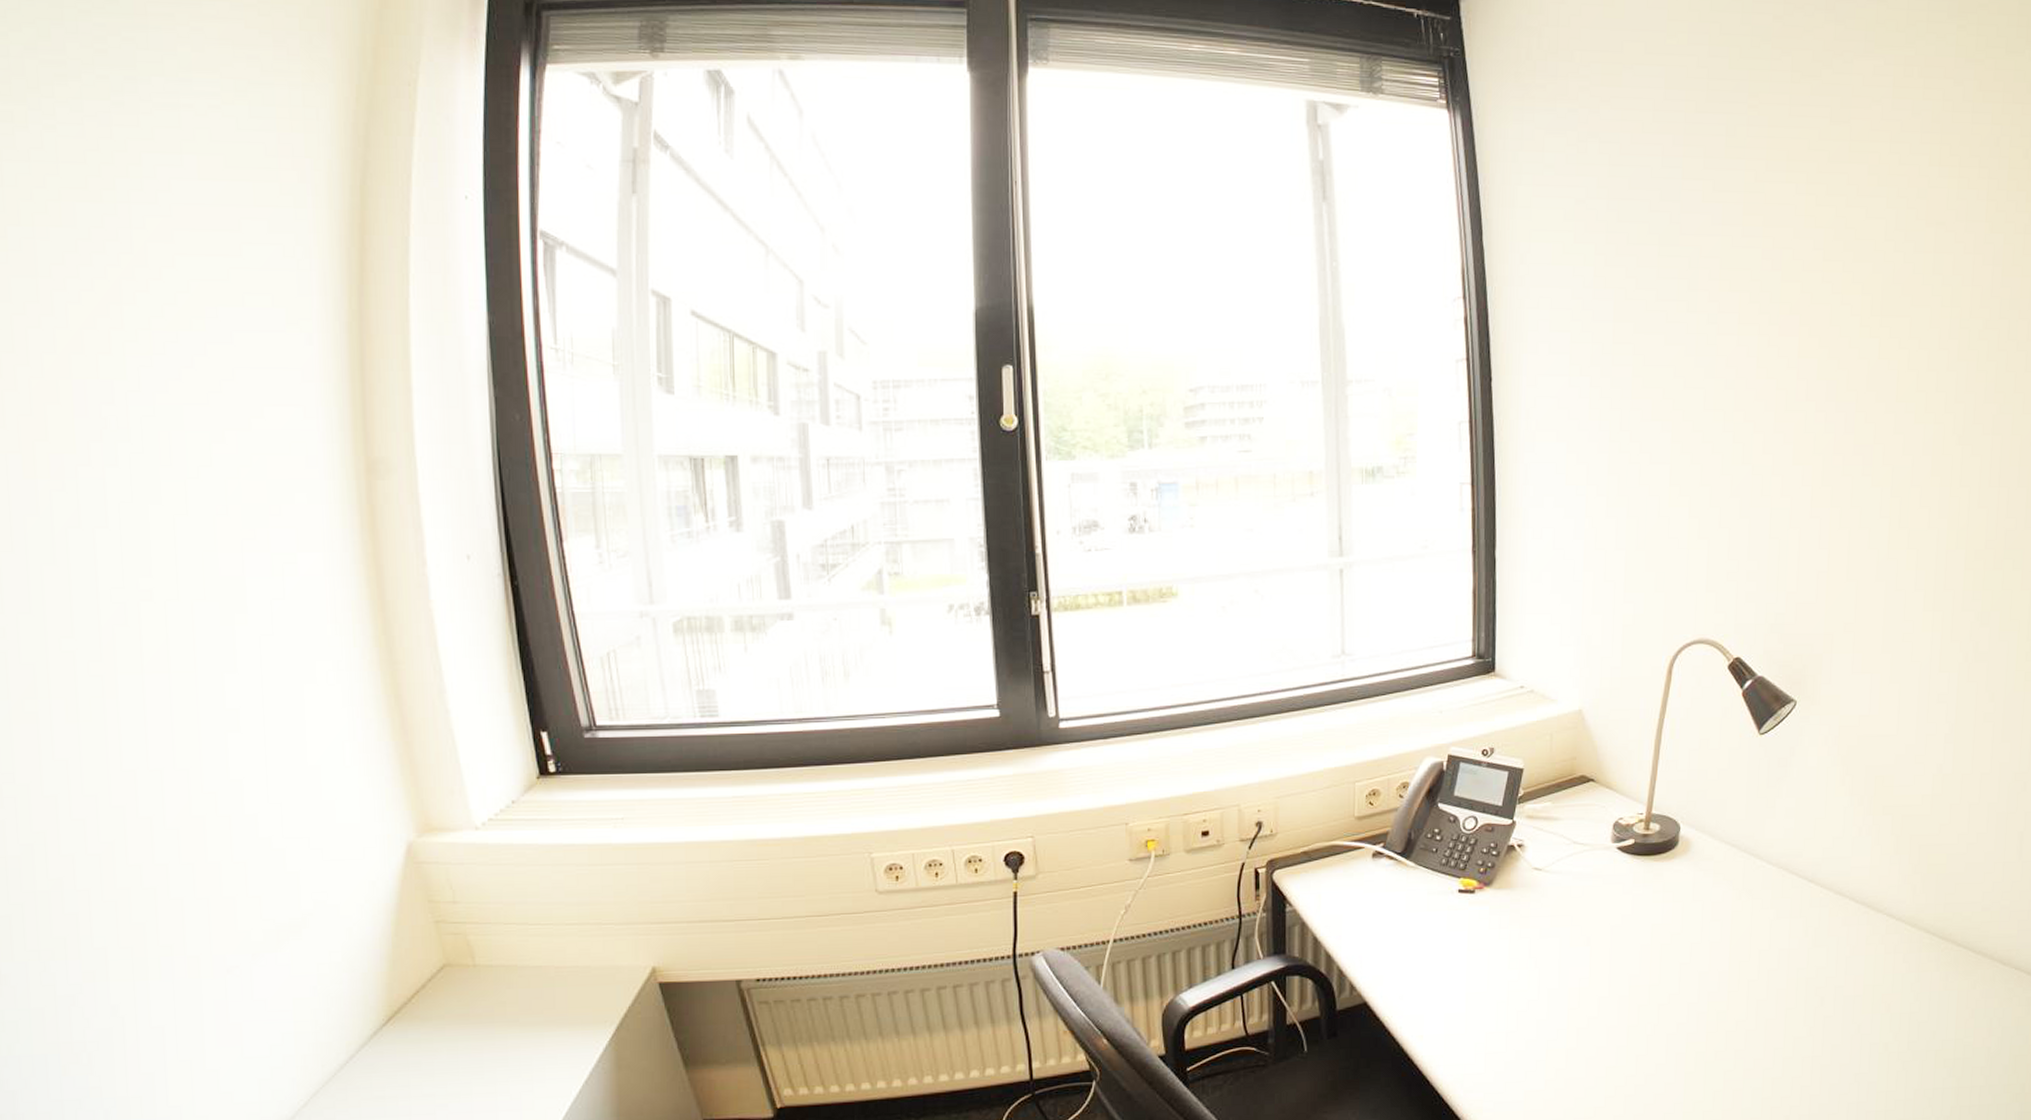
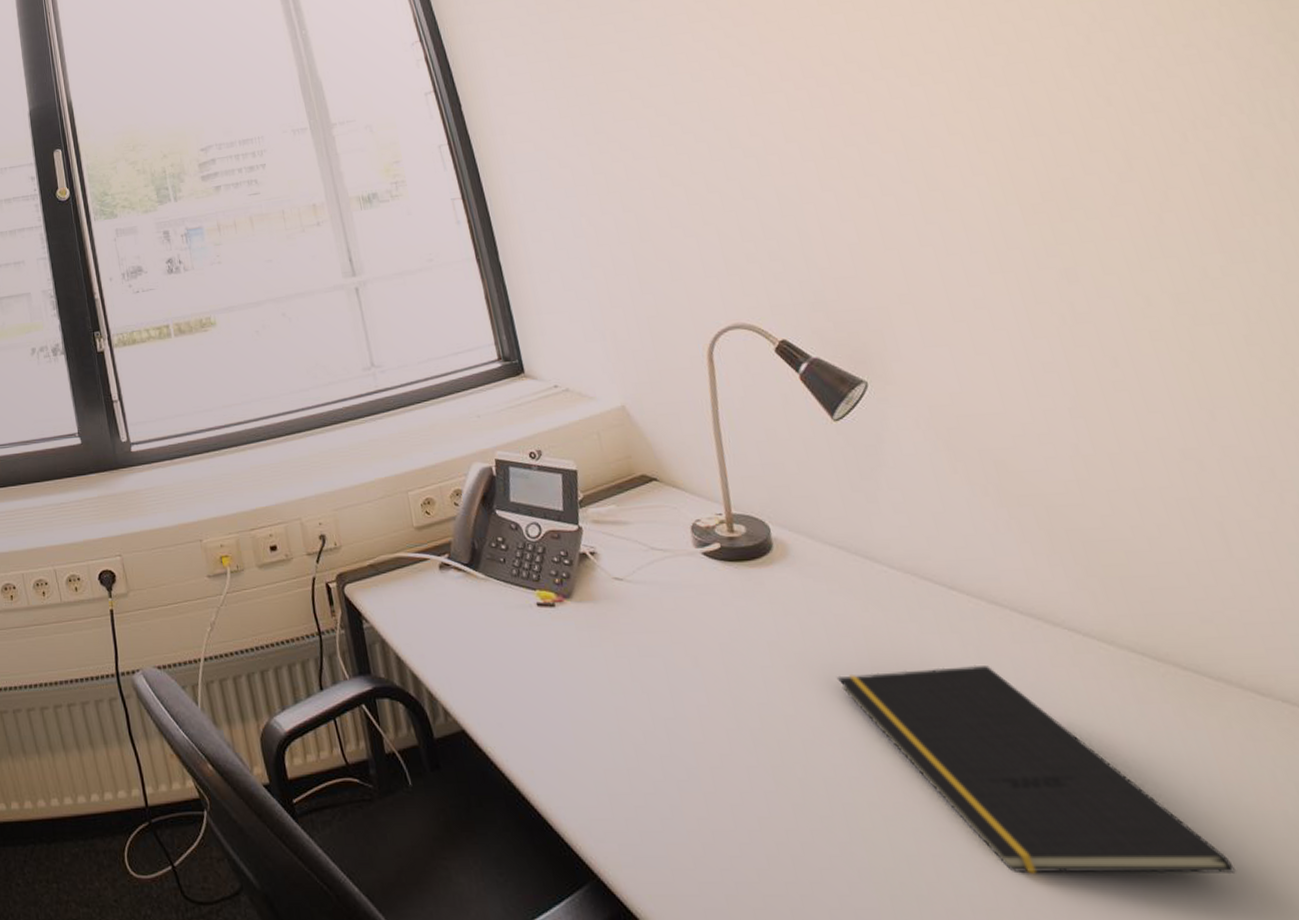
notepad: none [1700,943,1942,1100] -> present [836,664,1236,874]

